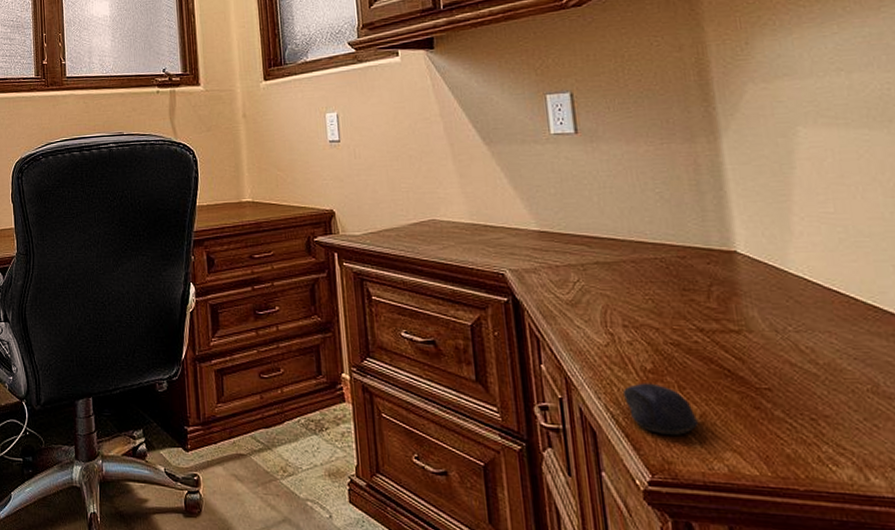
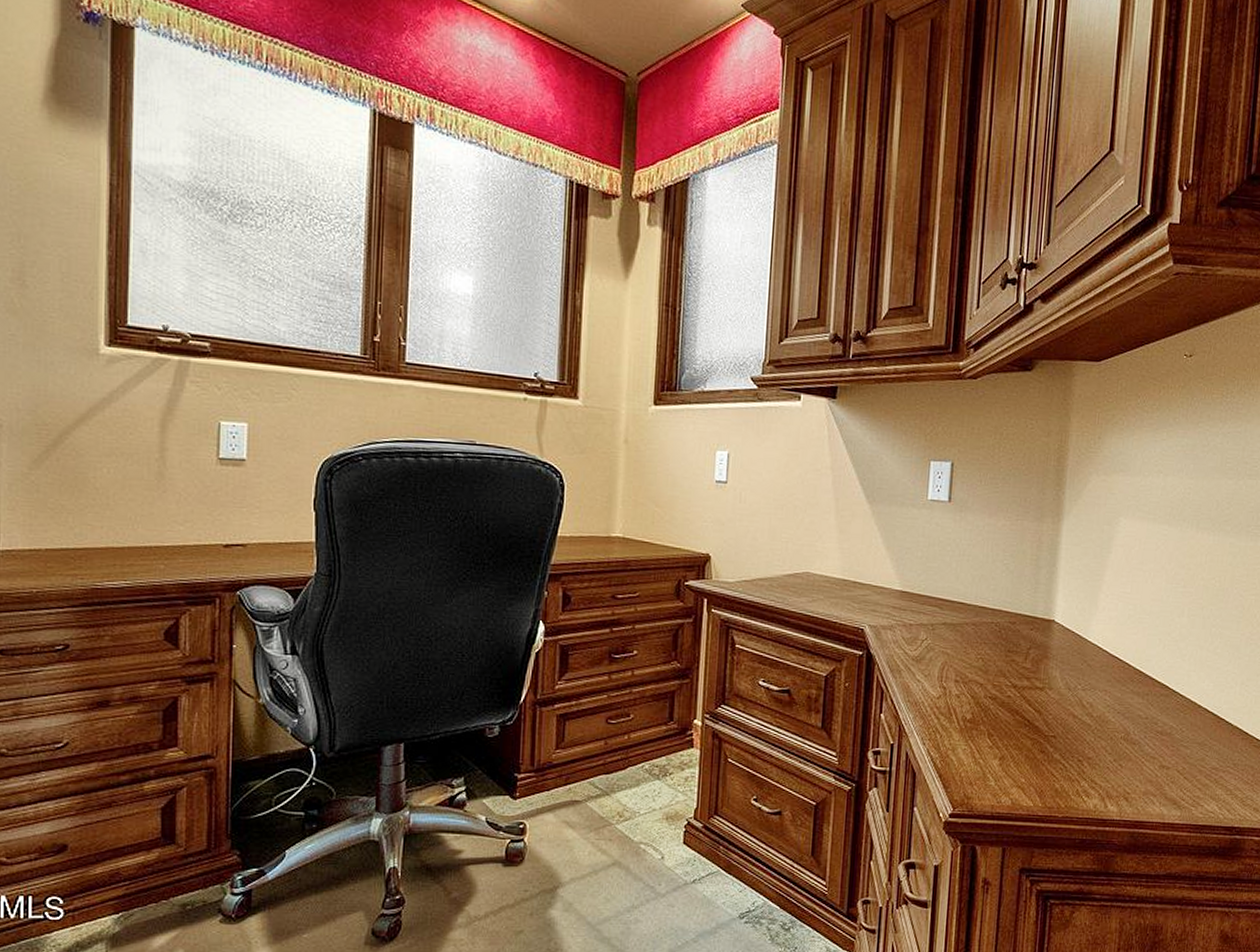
computer mouse: present [622,383,698,436] -> none [943,730,997,776]

